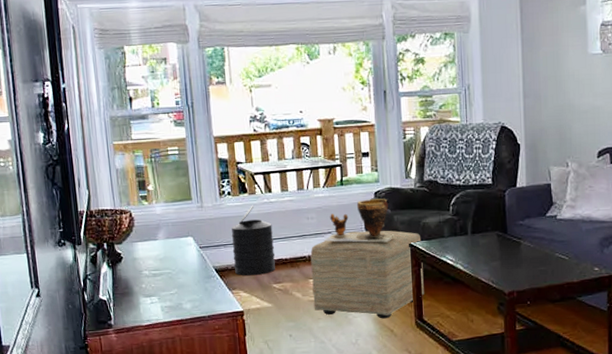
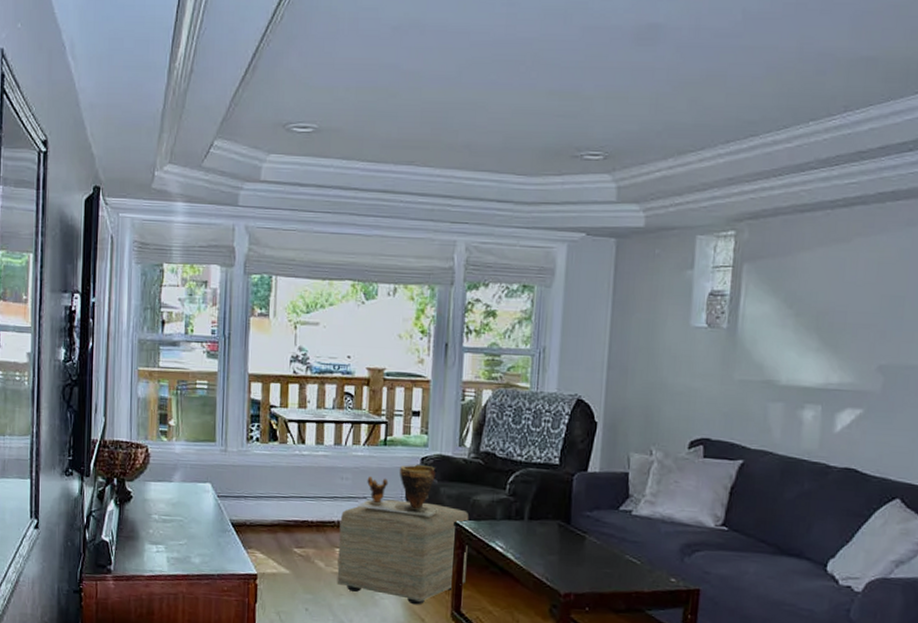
trash can: present [231,205,276,276] -> none [252,455,301,536]

